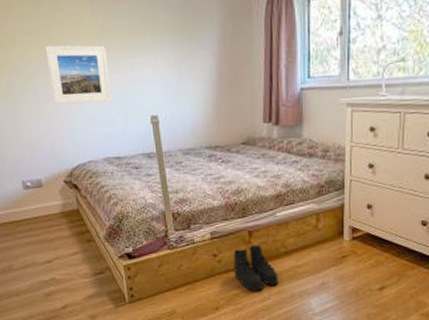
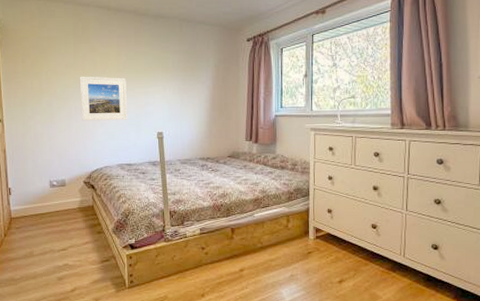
boots: present [233,244,279,291] -> none [218,240,256,280]

